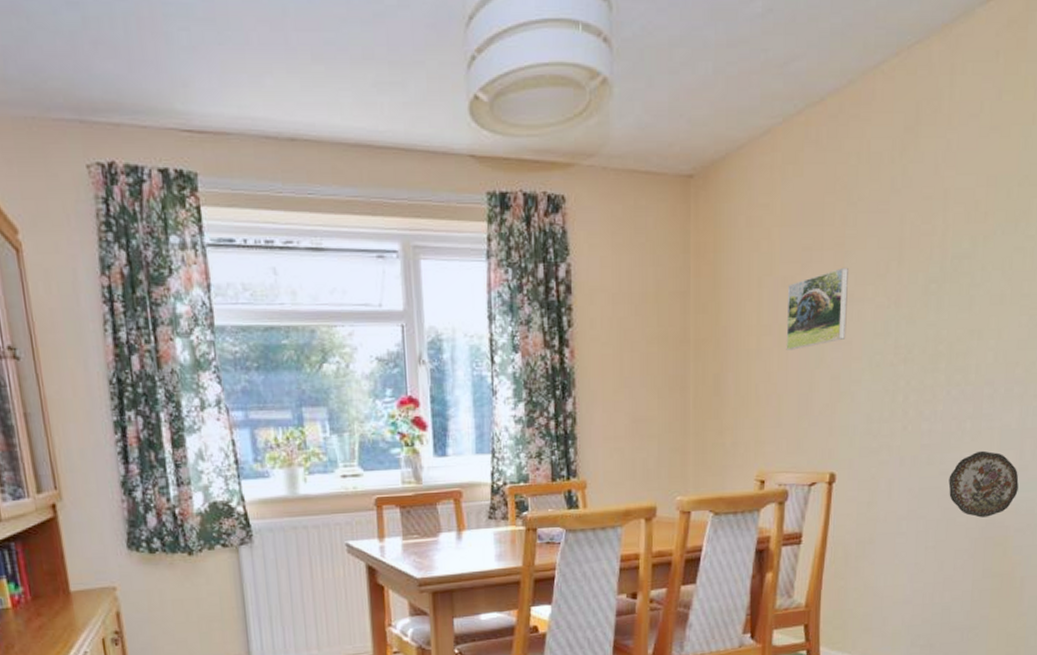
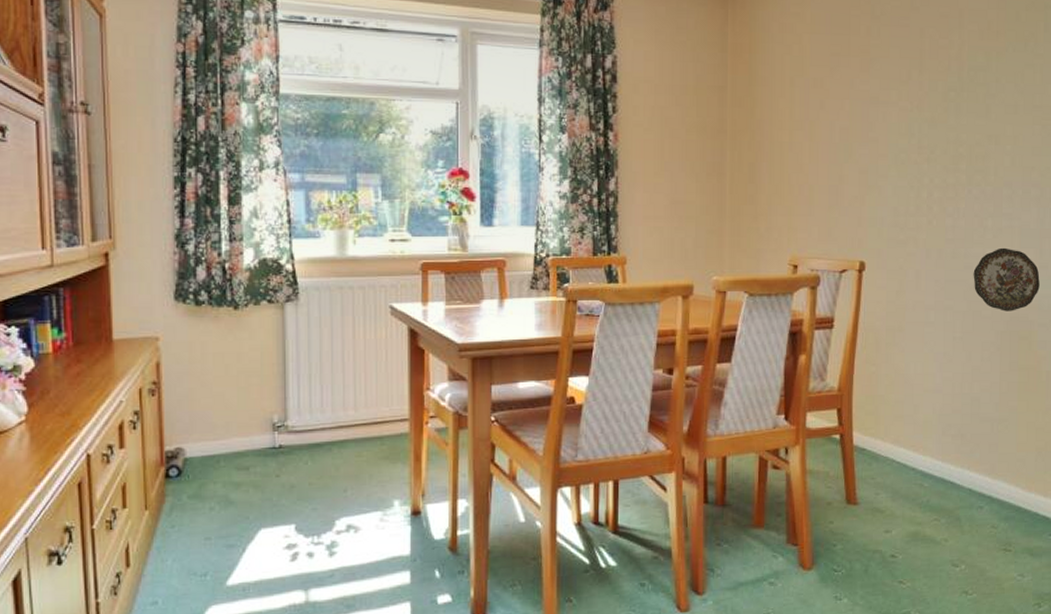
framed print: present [786,267,848,350] -> none [816,72,873,145]

